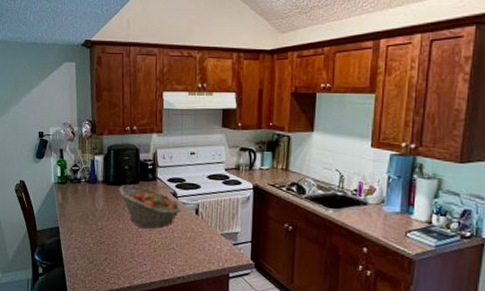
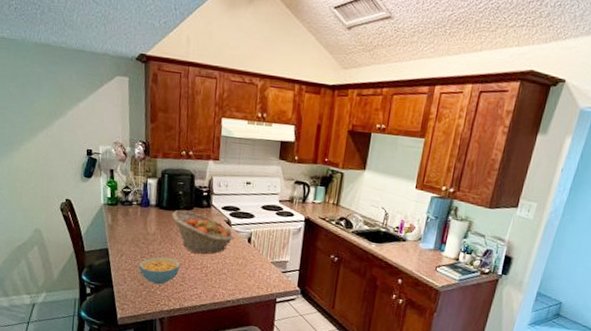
cereal bowl: none [88,233,129,263] -> present [139,257,181,285]

